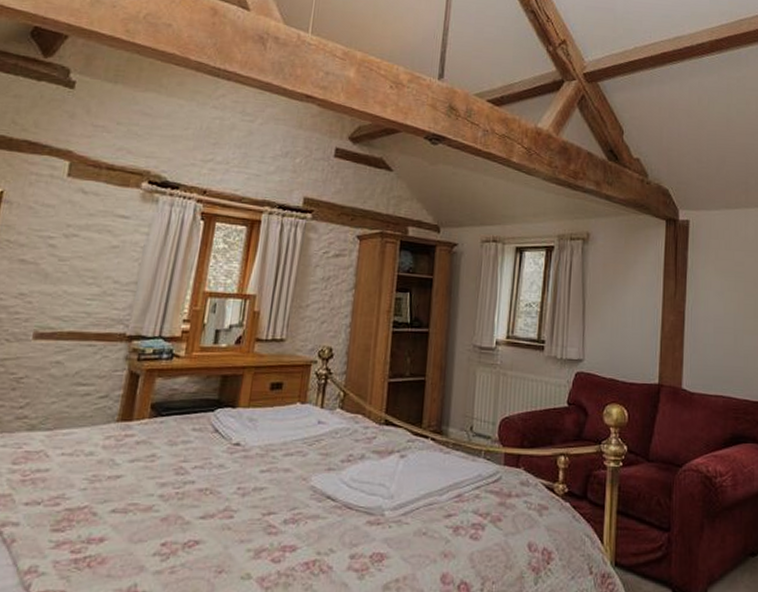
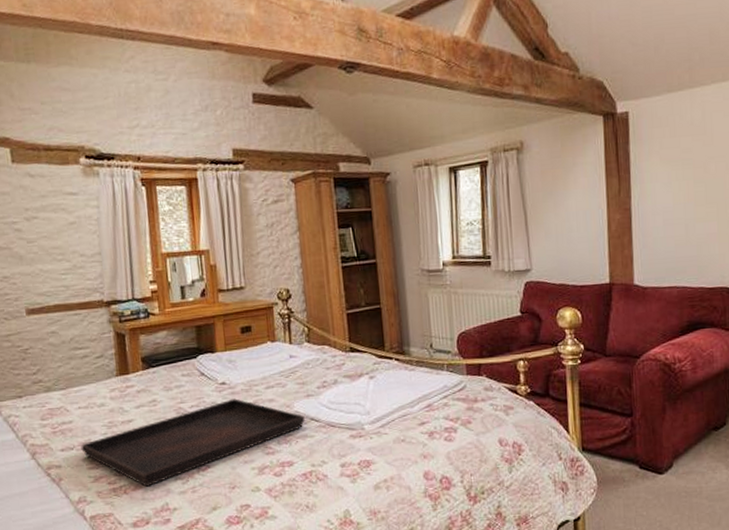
serving tray: none [50,463,321,561] -> present [81,398,305,487]

